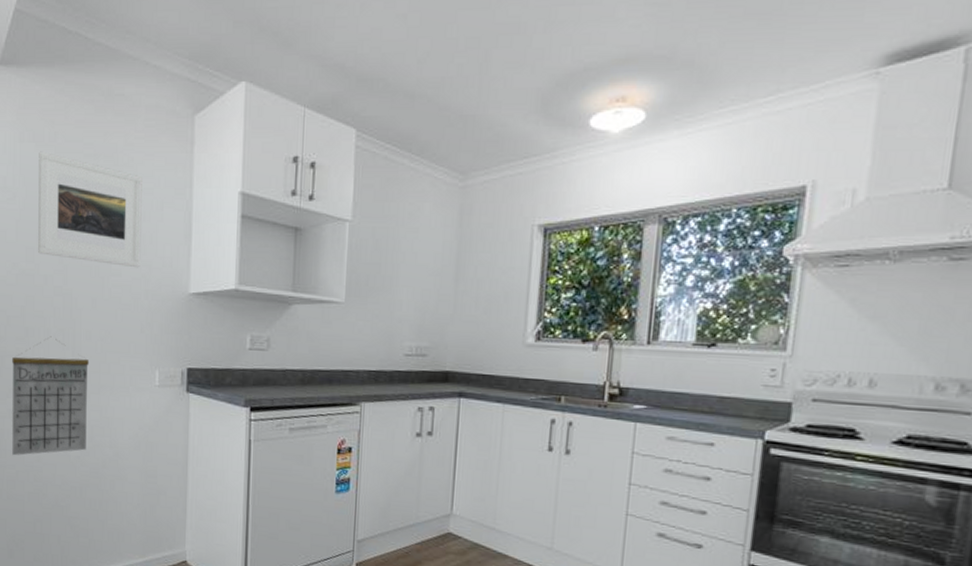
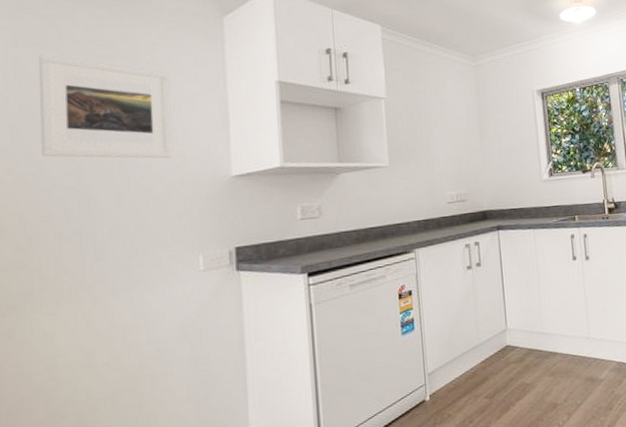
calendar: present [12,336,90,456] -> none [10,240,118,382]

